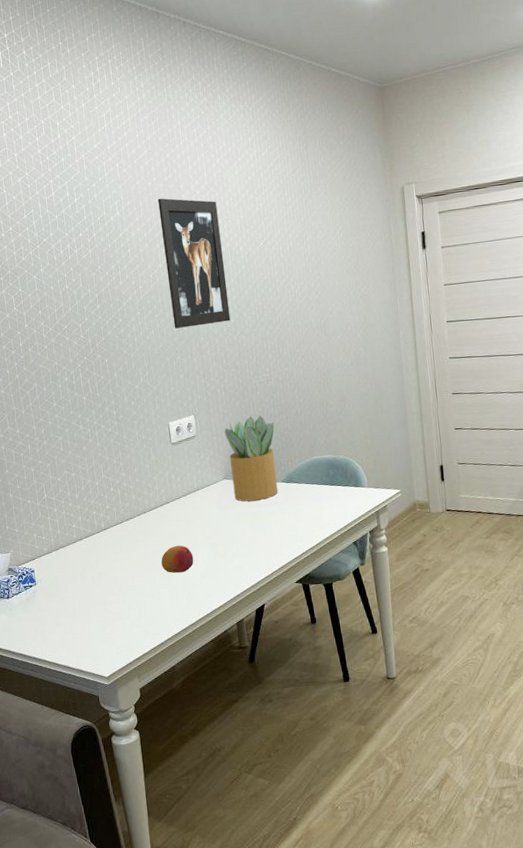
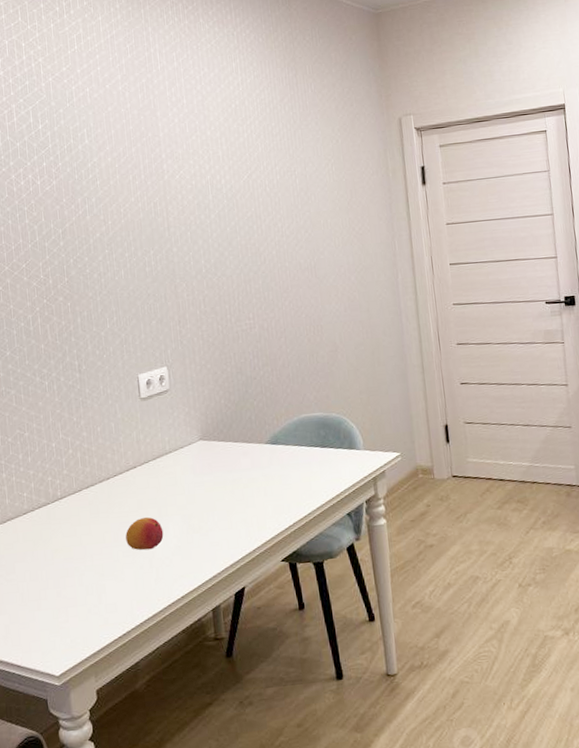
wall art: present [158,198,231,329] -> none [131,126,210,269]
potted plant: present [224,416,279,502] -> none [201,368,262,466]

